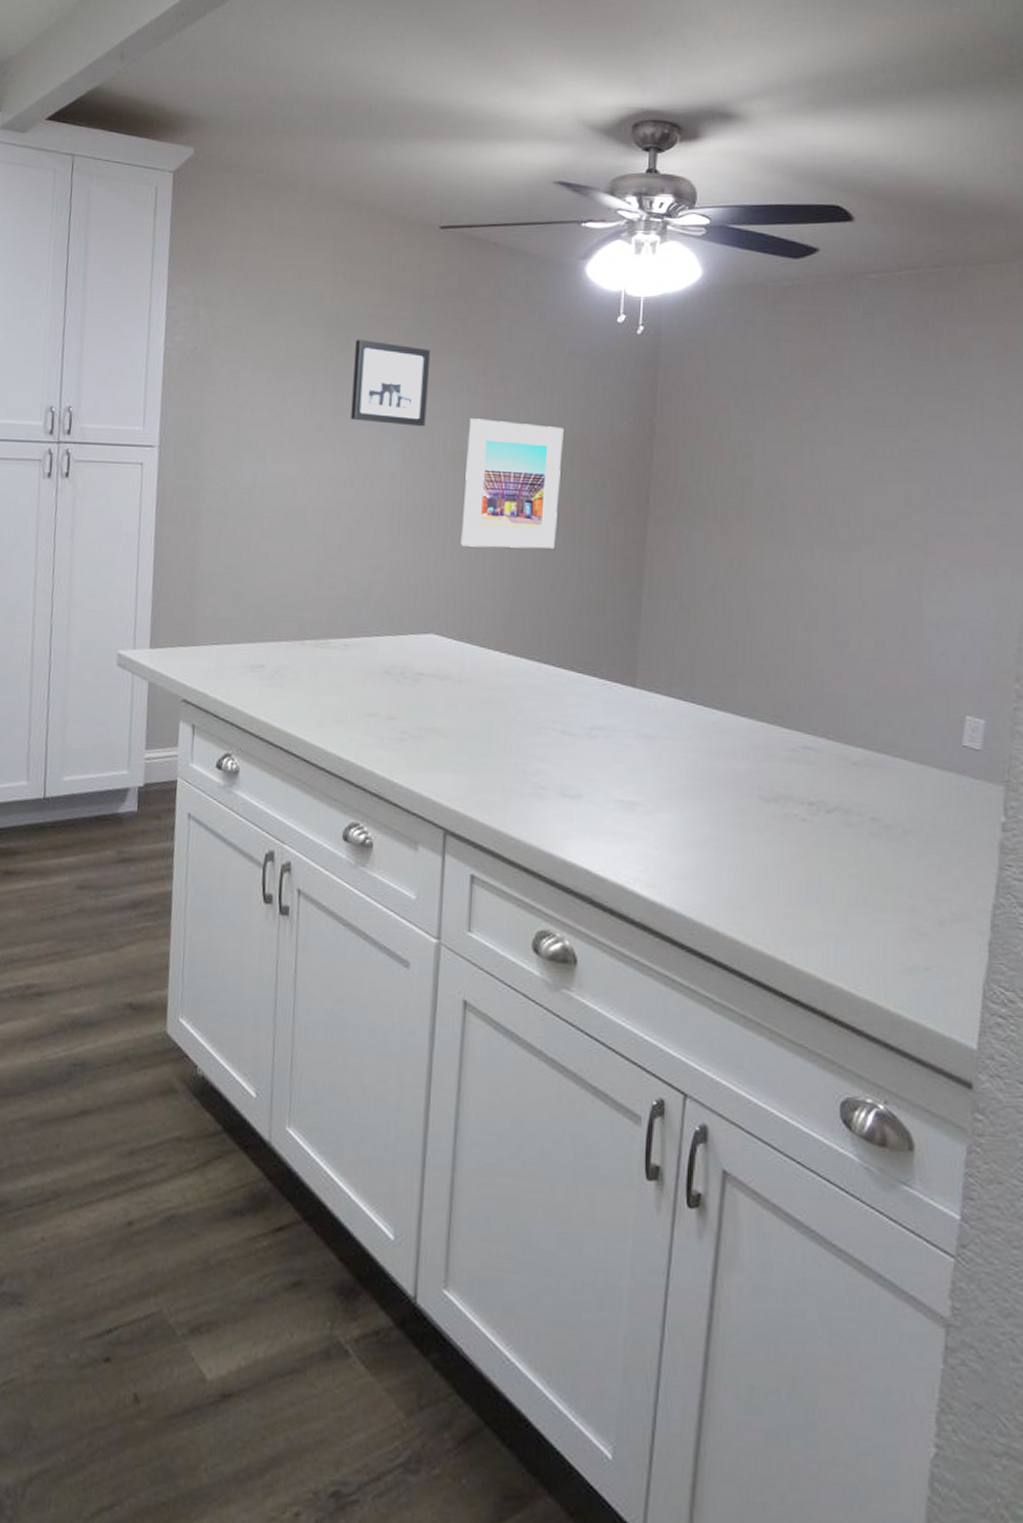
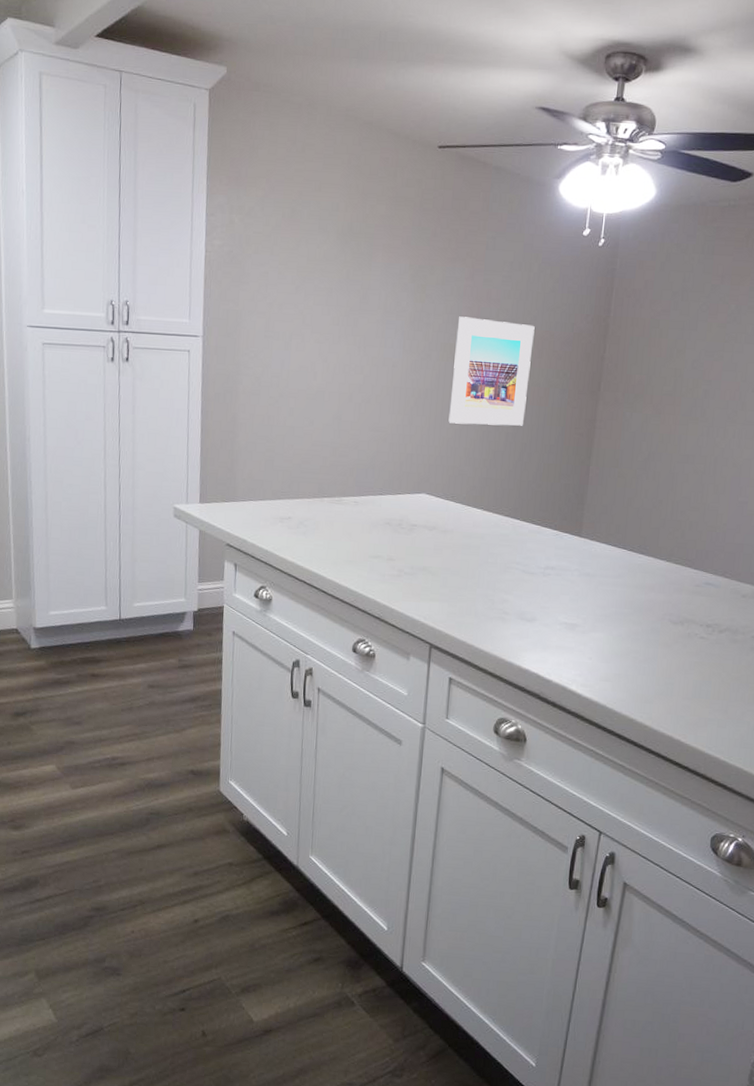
wall art: present [351,339,430,427] -> none [361,246,427,323]

